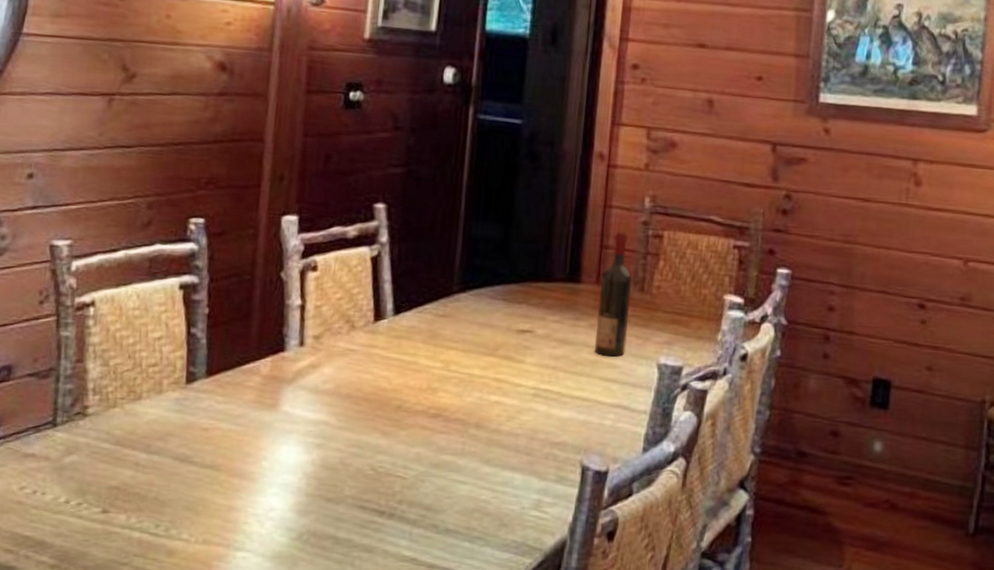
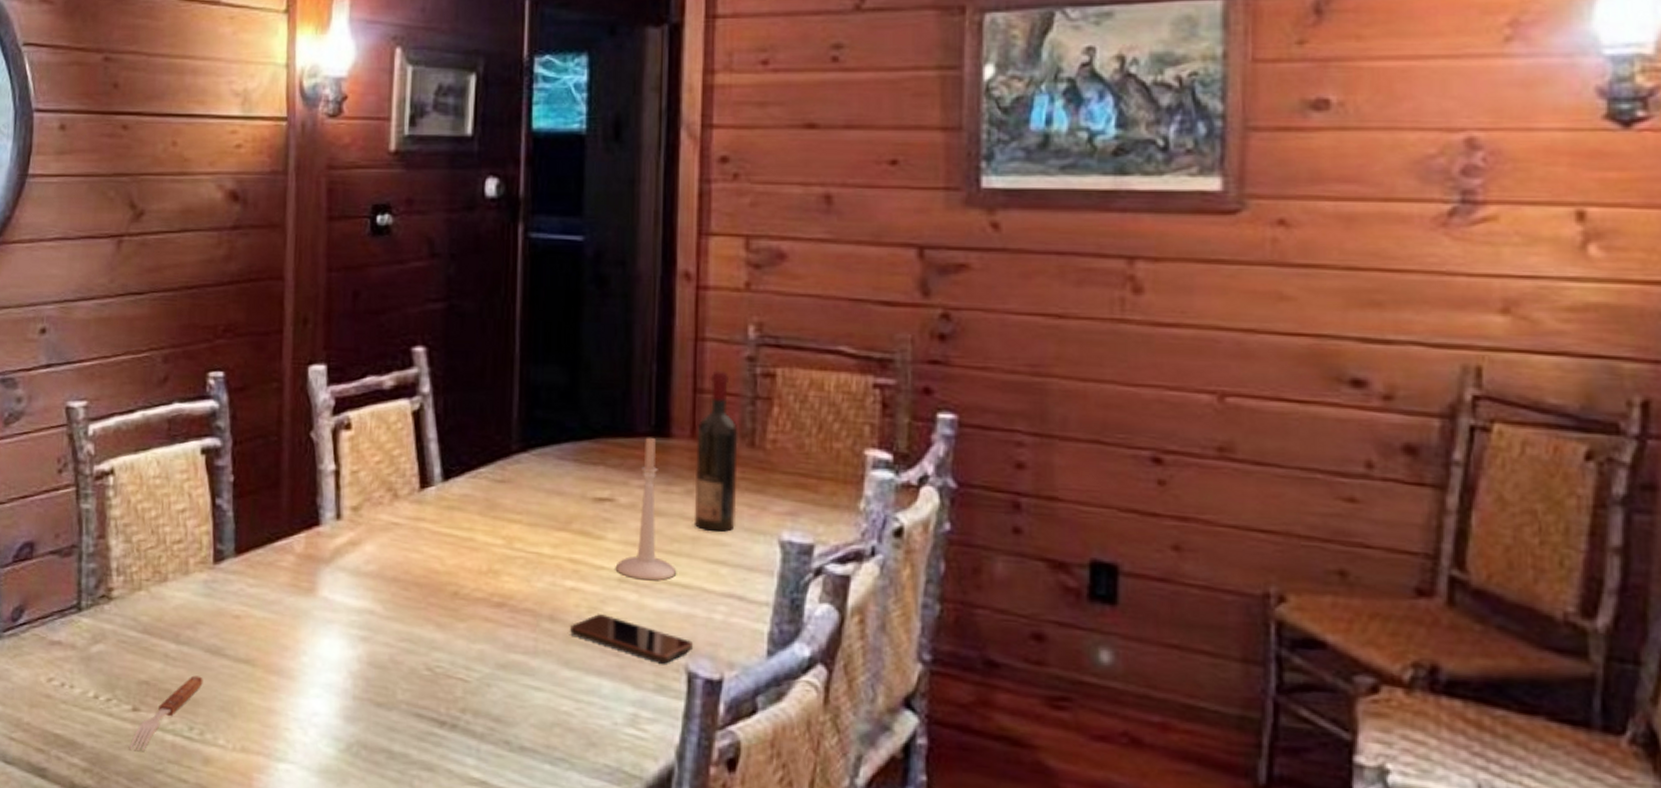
fork: none [97,480,171,548] -> present [129,675,203,752]
phone: none [492,422,588,459] -> present [570,614,694,663]
candlestick: none [531,282,579,396] -> present [615,437,677,582]

